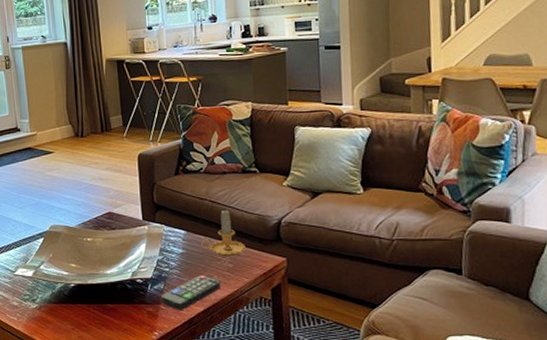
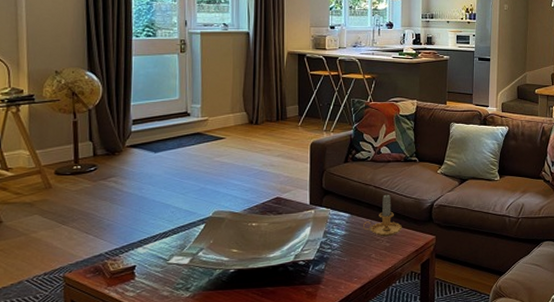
remote control: present [160,275,220,310] -> none [321,254,377,288]

